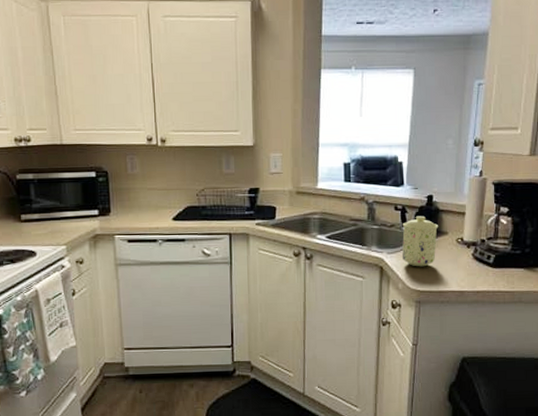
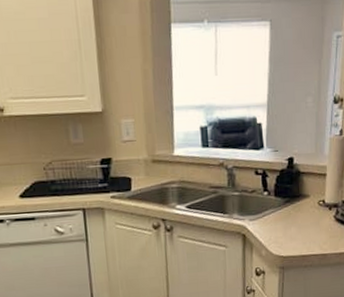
mug: present [401,215,439,267] -> none [263,179,300,233]

